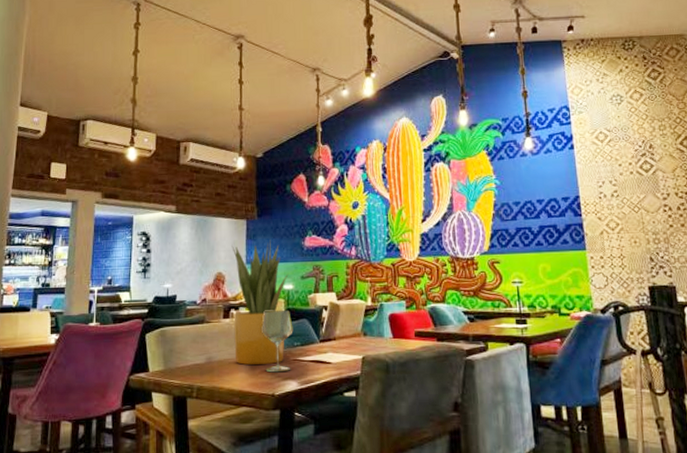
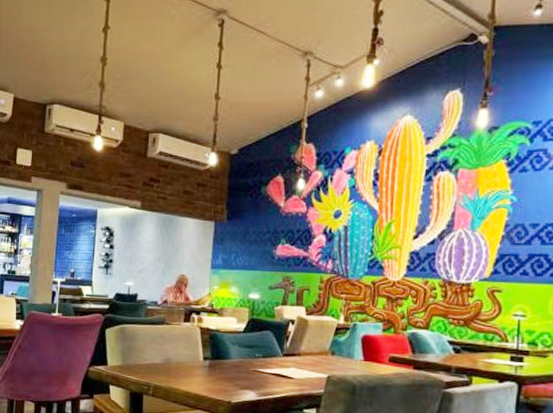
planter: present [231,240,289,366] -> none [193,245,256,372]
wine glass: present [261,310,293,373] -> none [222,319,256,382]

